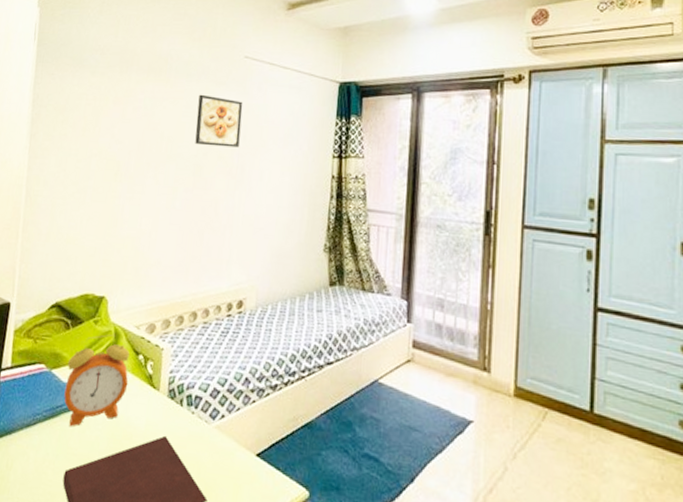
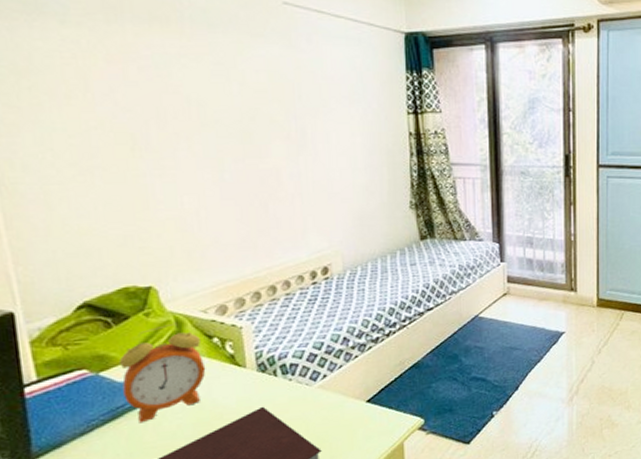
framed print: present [195,94,243,148] -> none [230,48,294,109]

